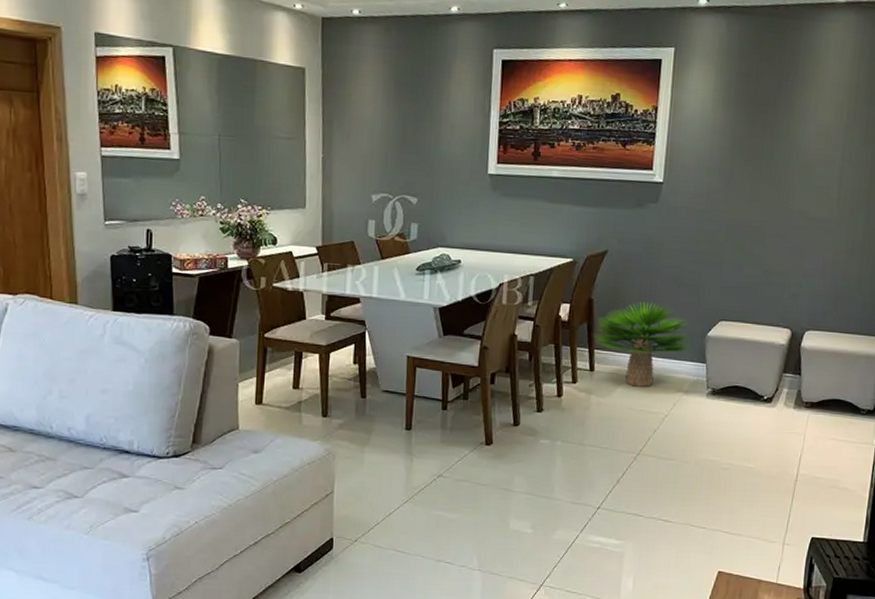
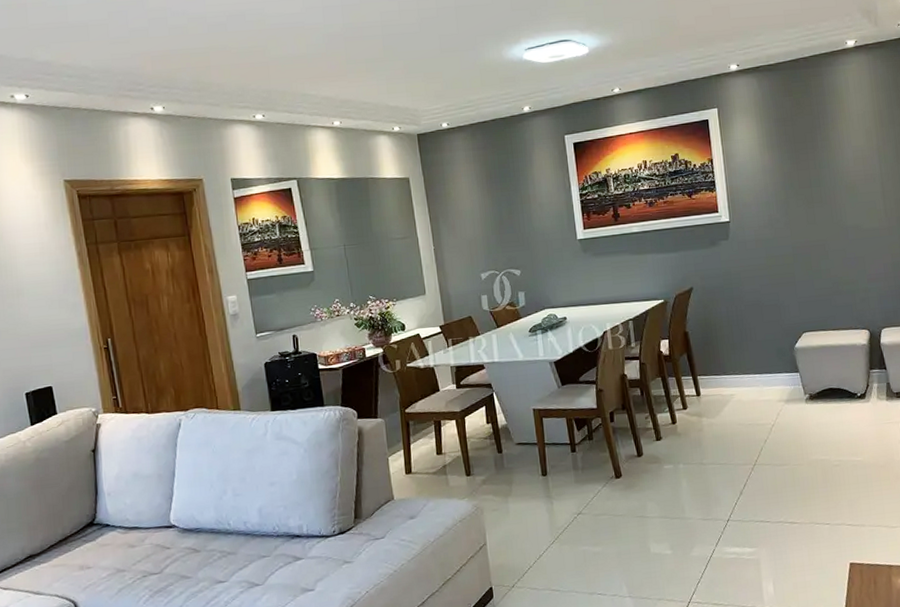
potted plant: present [593,301,691,387] -> none [694,325,783,404]

